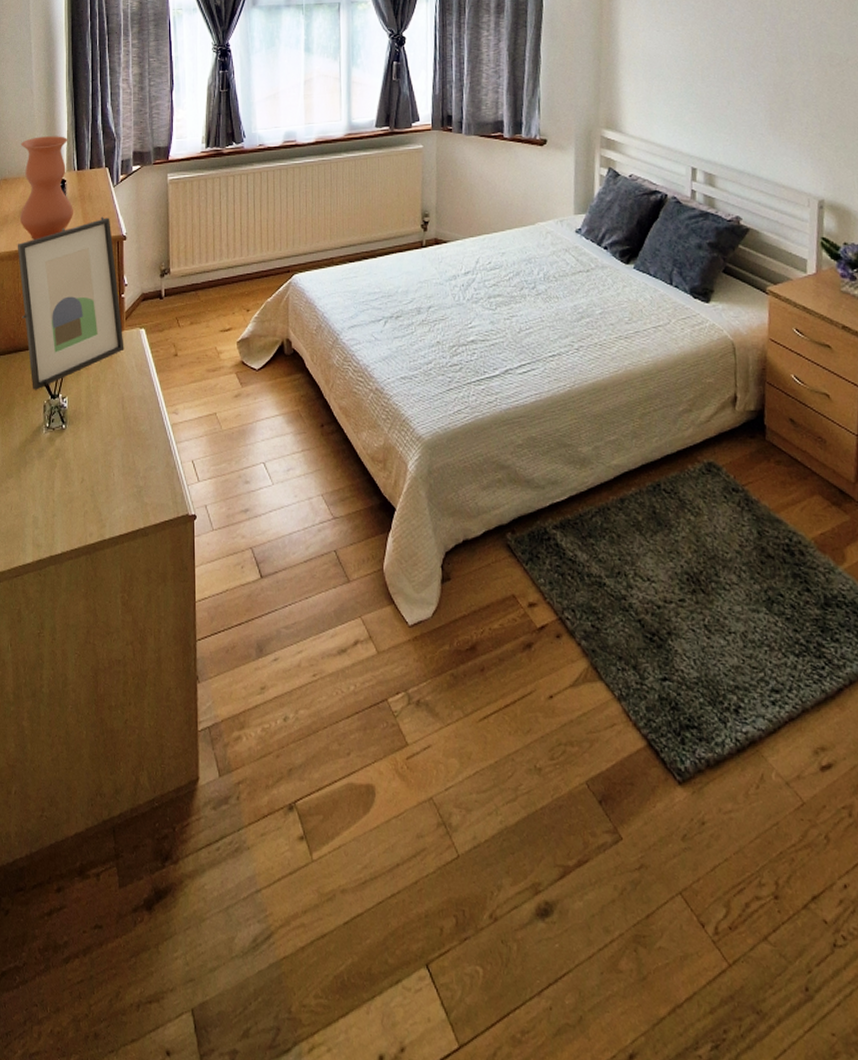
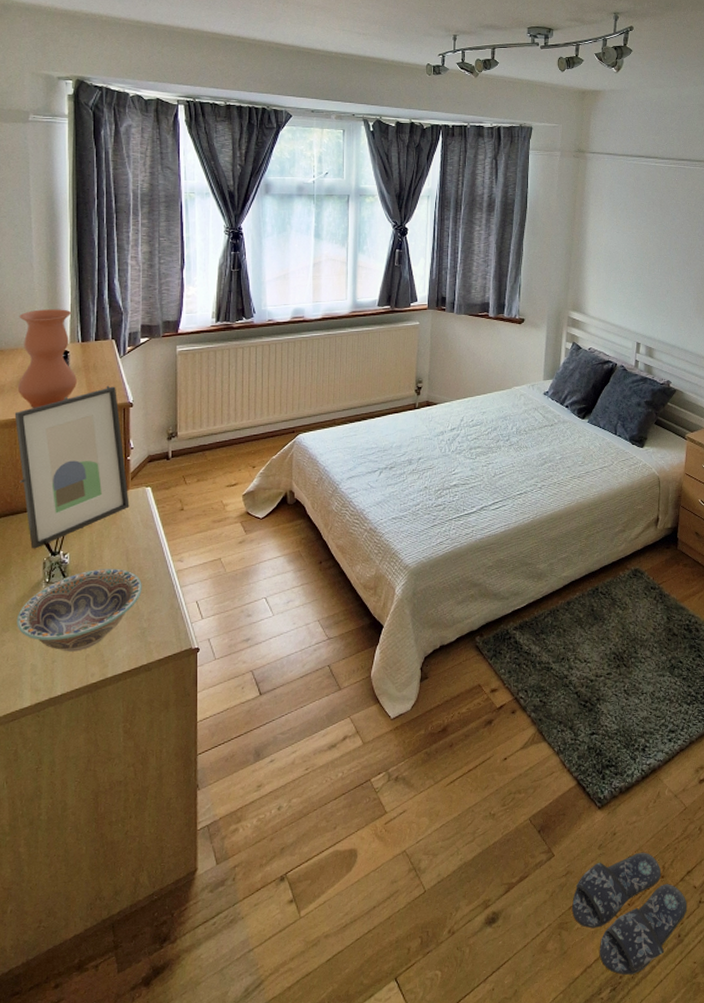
decorative bowl: none [19,416,138,507] -> present [16,568,142,652]
slippers: none [650,855,815,1032] -> present [572,852,686,975]

